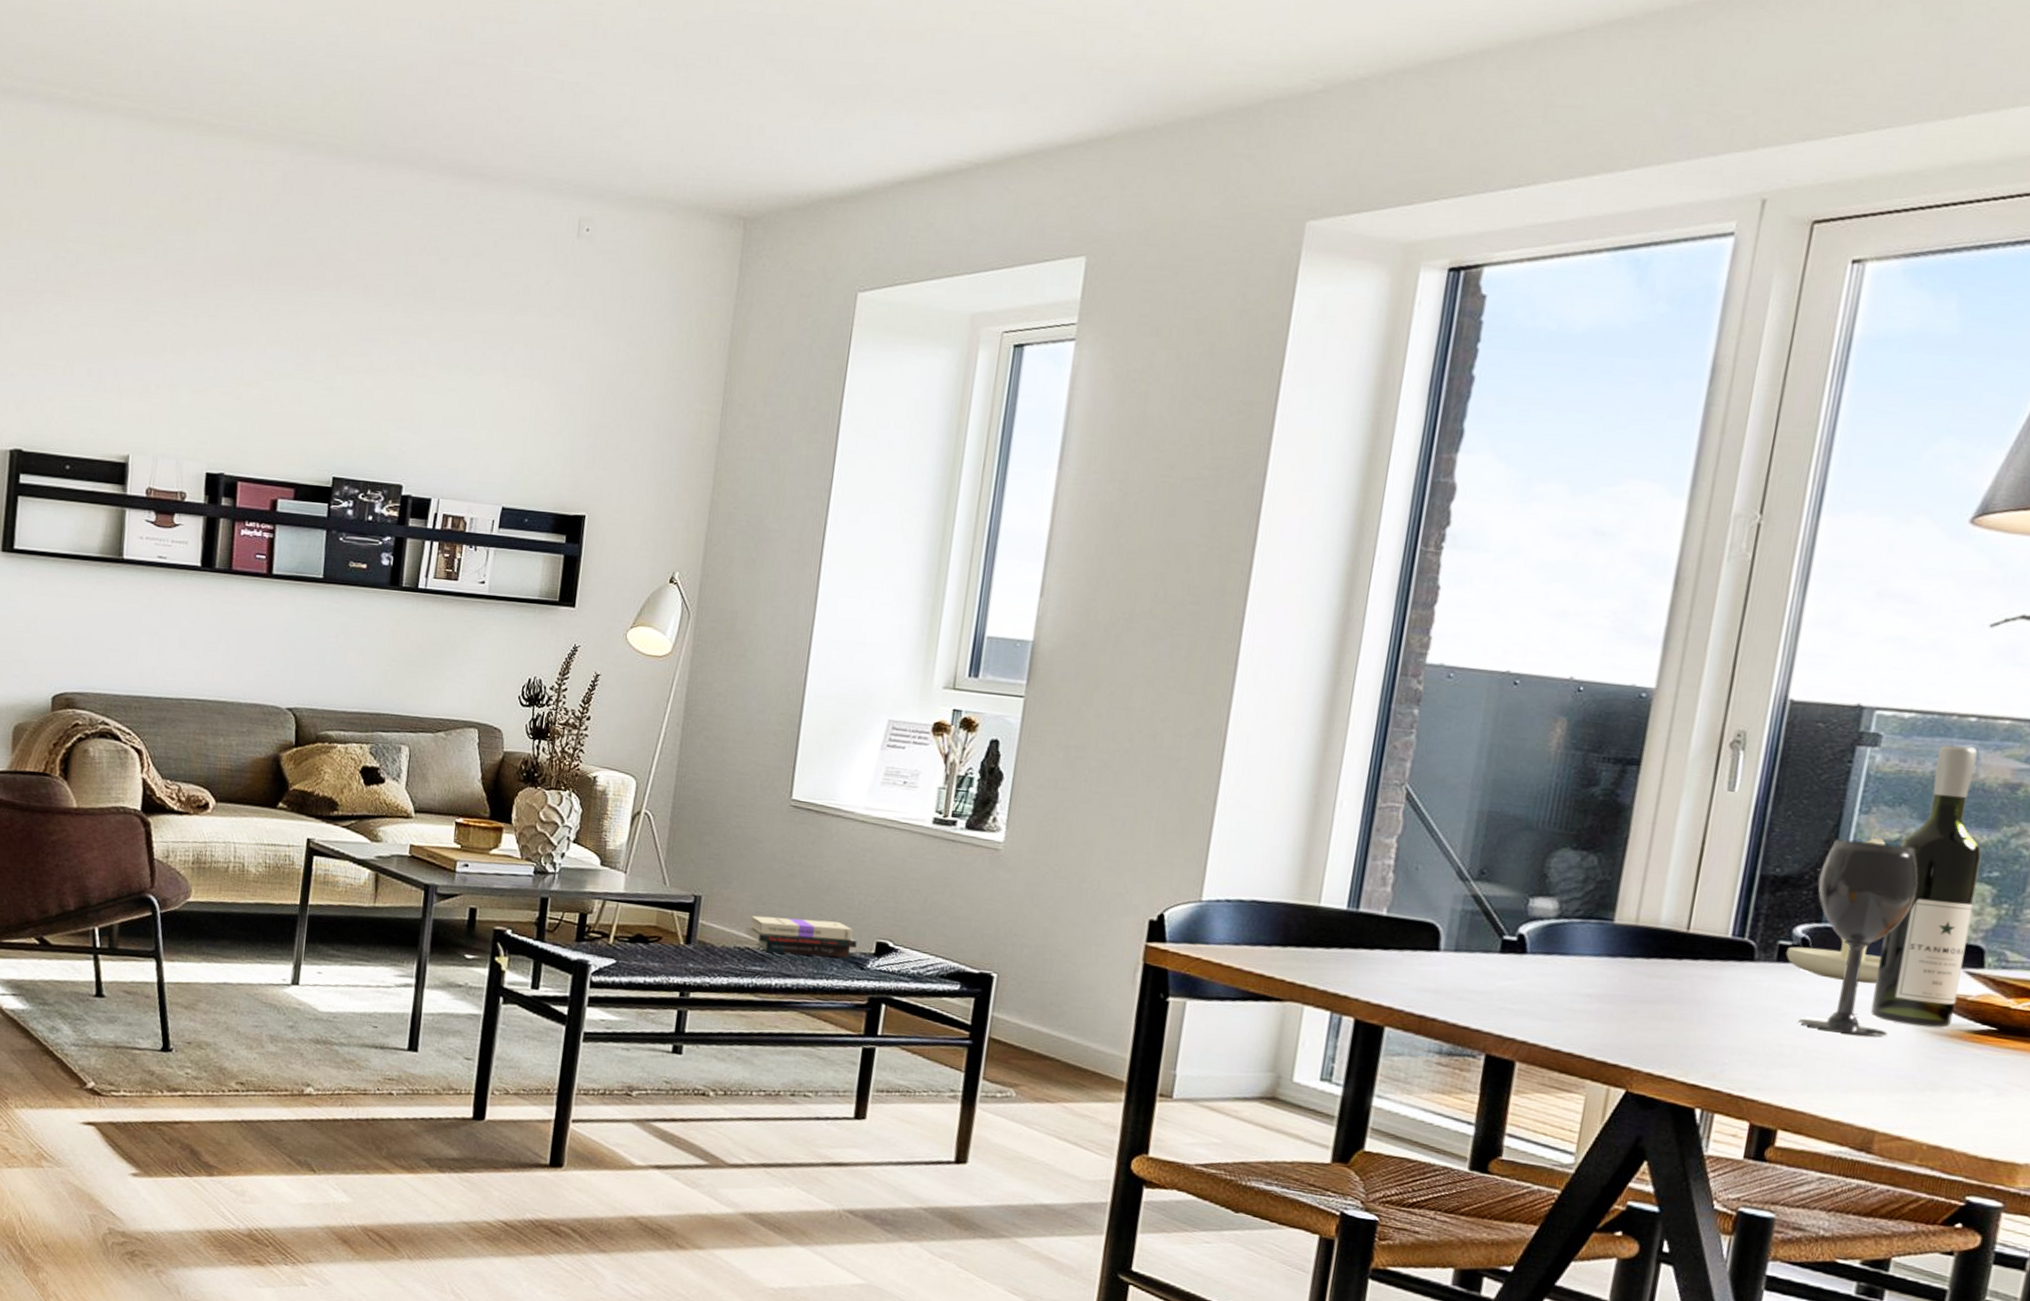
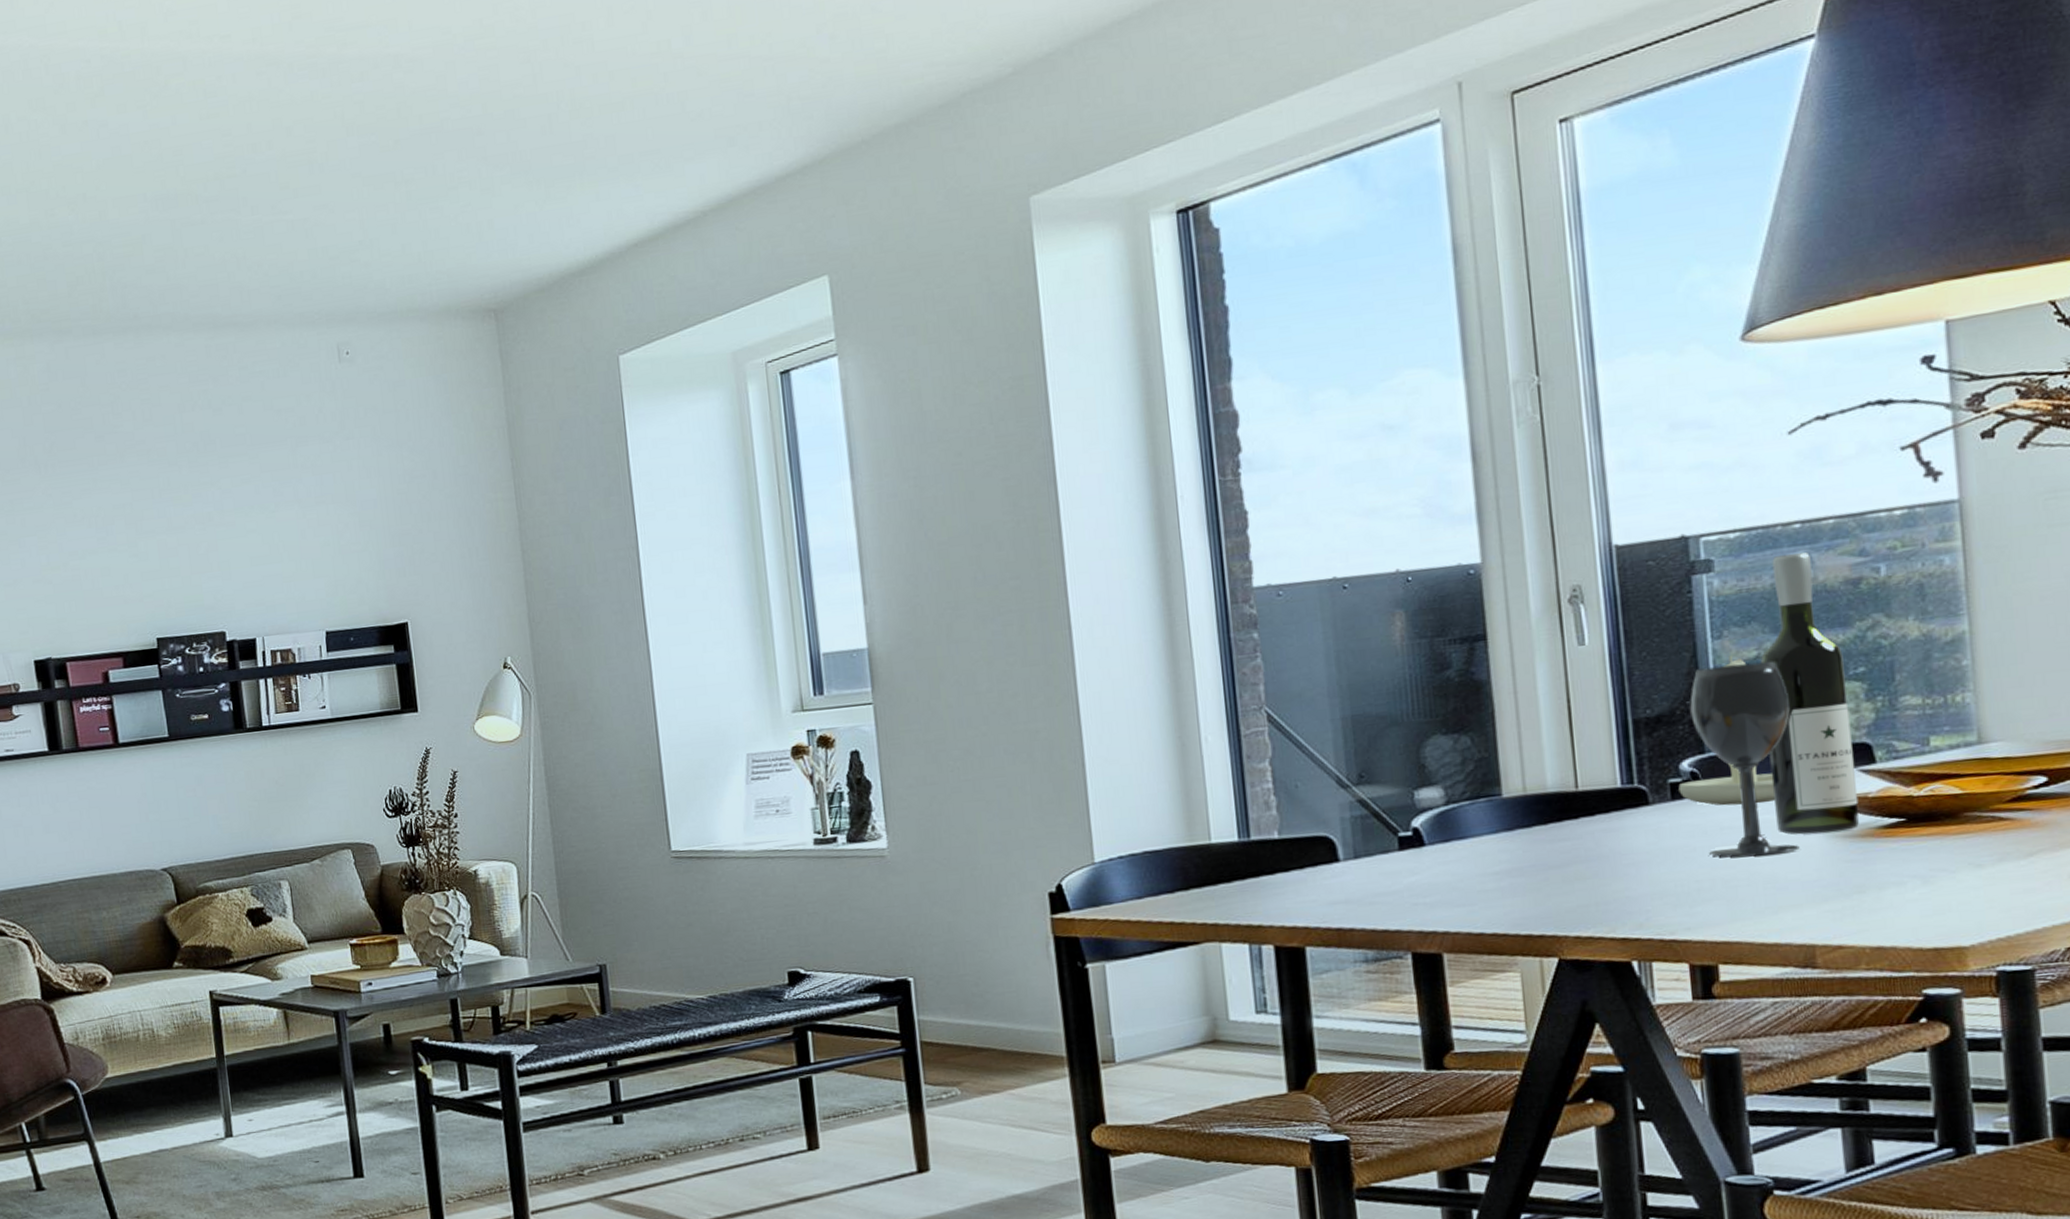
books: present [745,915,857,959] -> none [656,959,769,1006]

